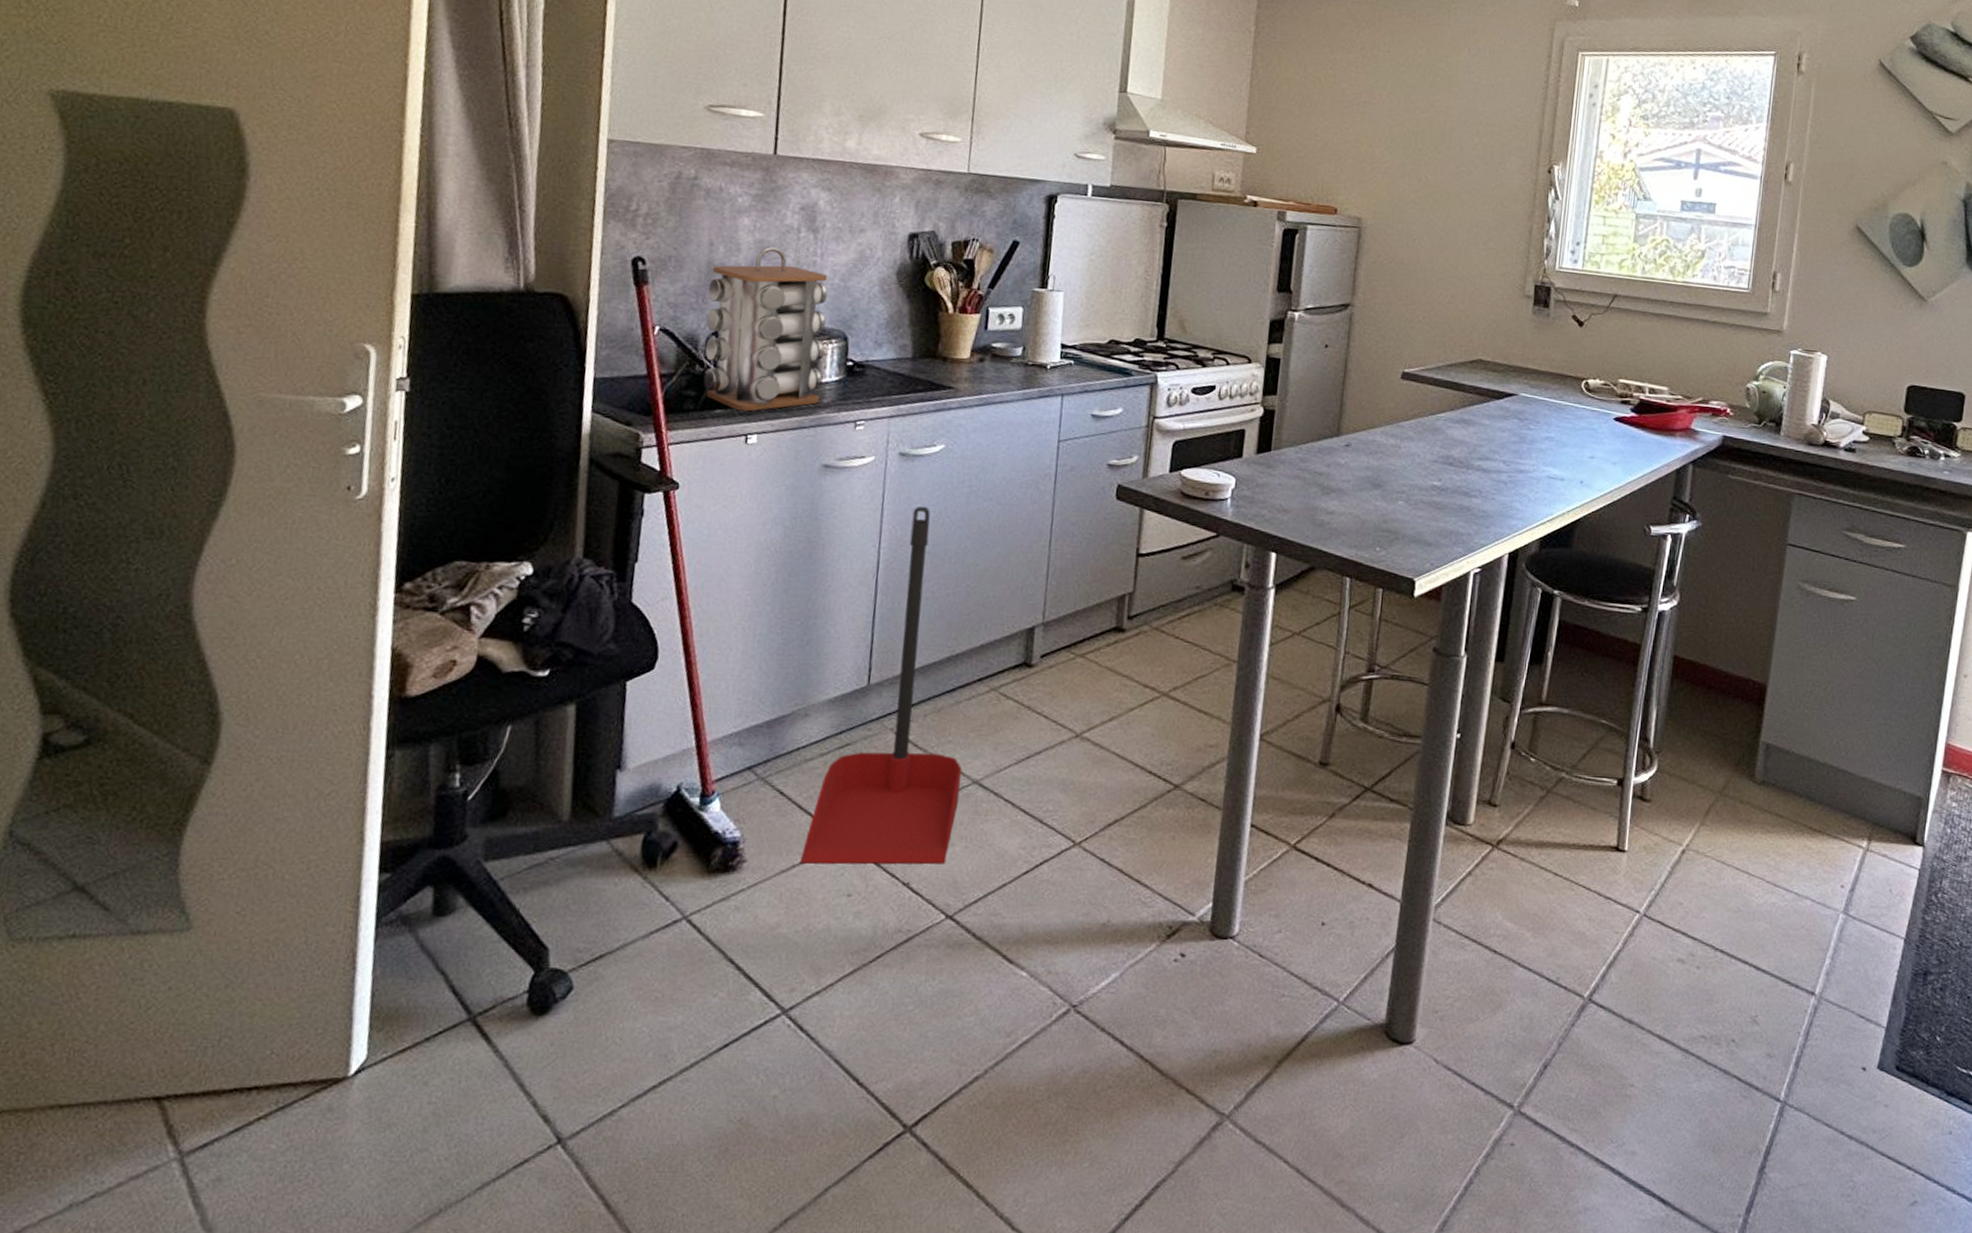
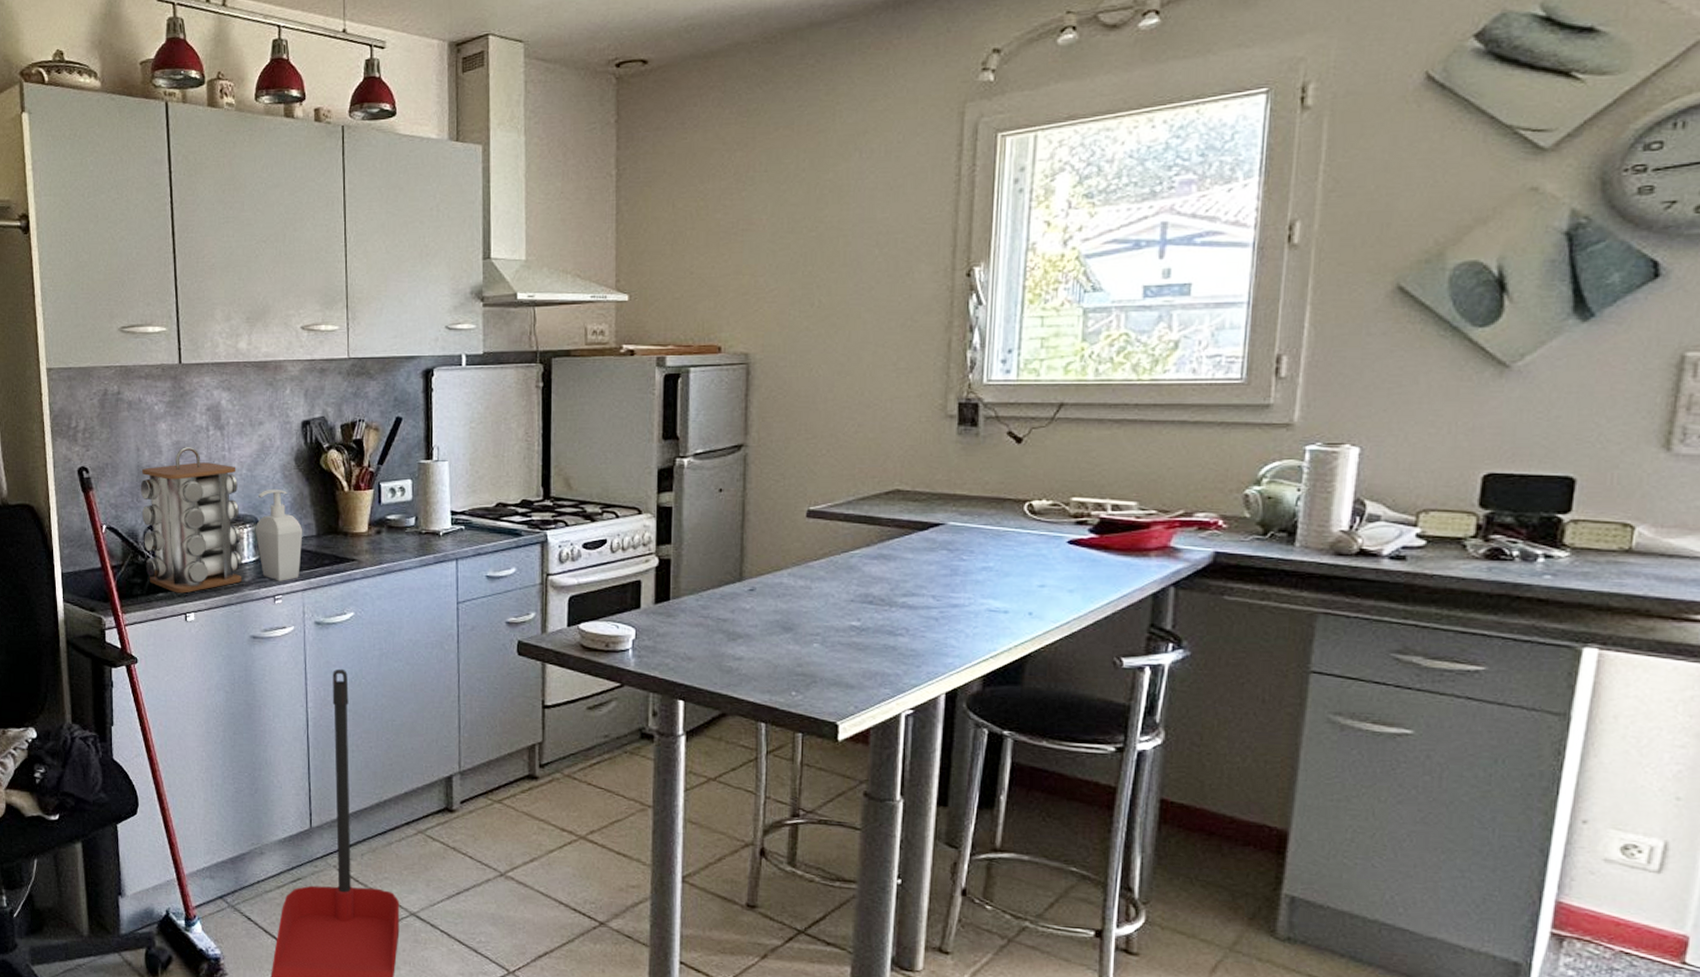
soap bottle: none [841,302,897,406] -> present [255,488,303,582]

